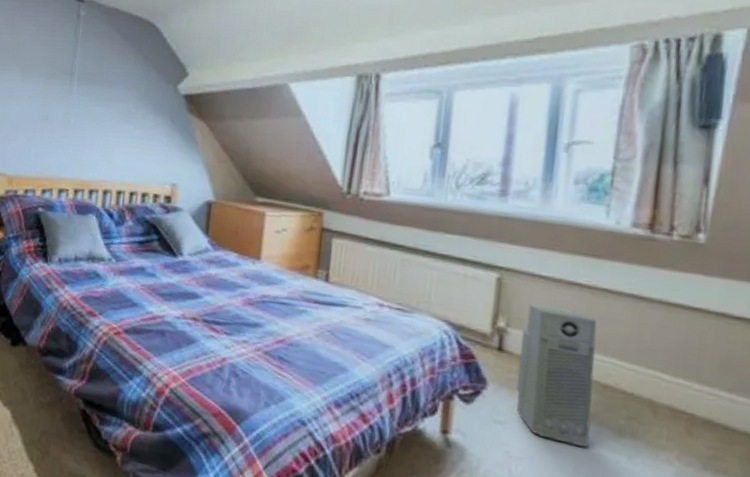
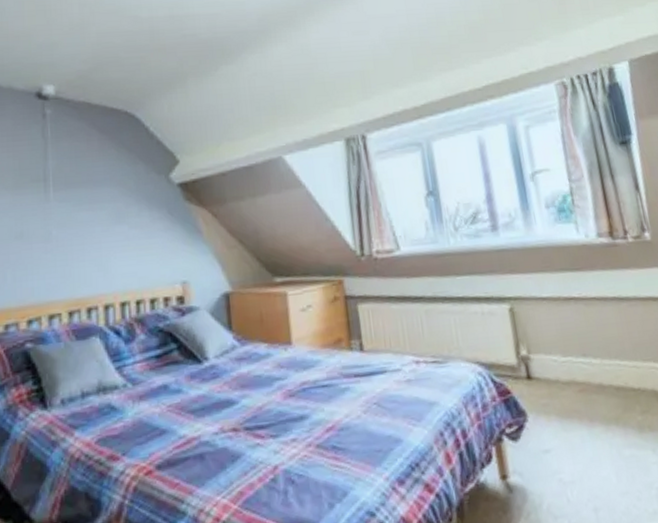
air purifier: present [516,303,598,447] -> none [541,323,621,454]

